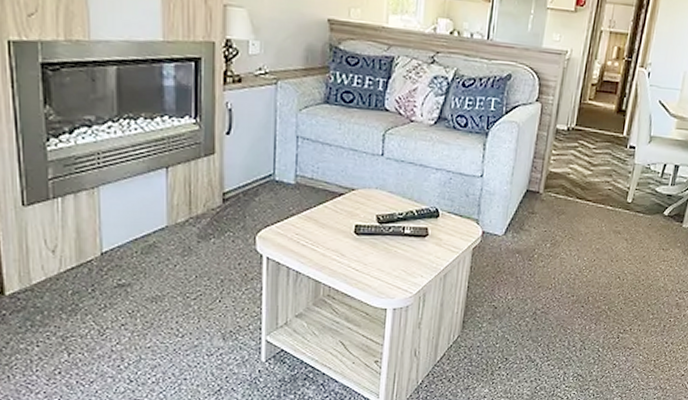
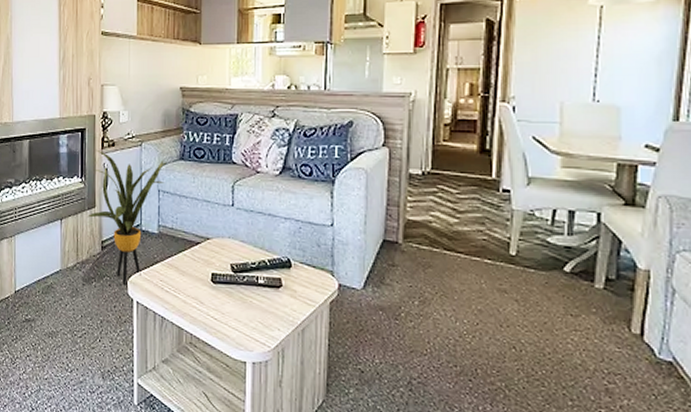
house plant: none [202,84,308,241] -> present [86,149,167,286]

